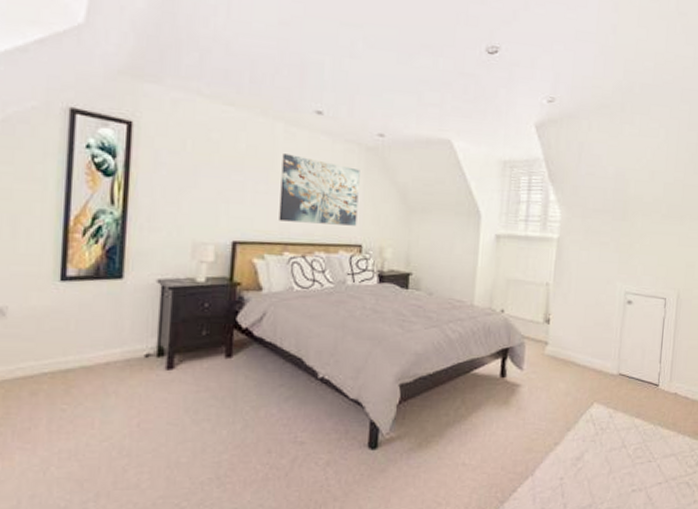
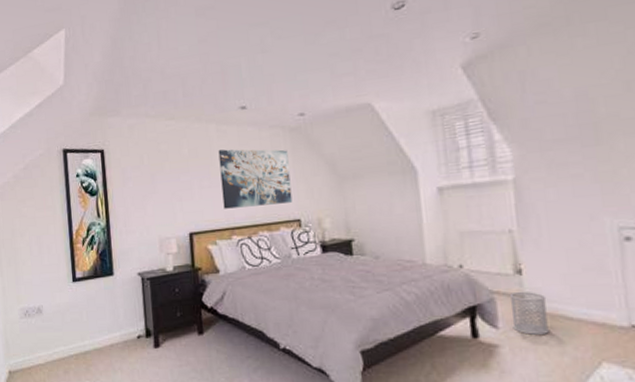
wastebasket: none [534,338,564,377] -> present [509,291,549,335]

